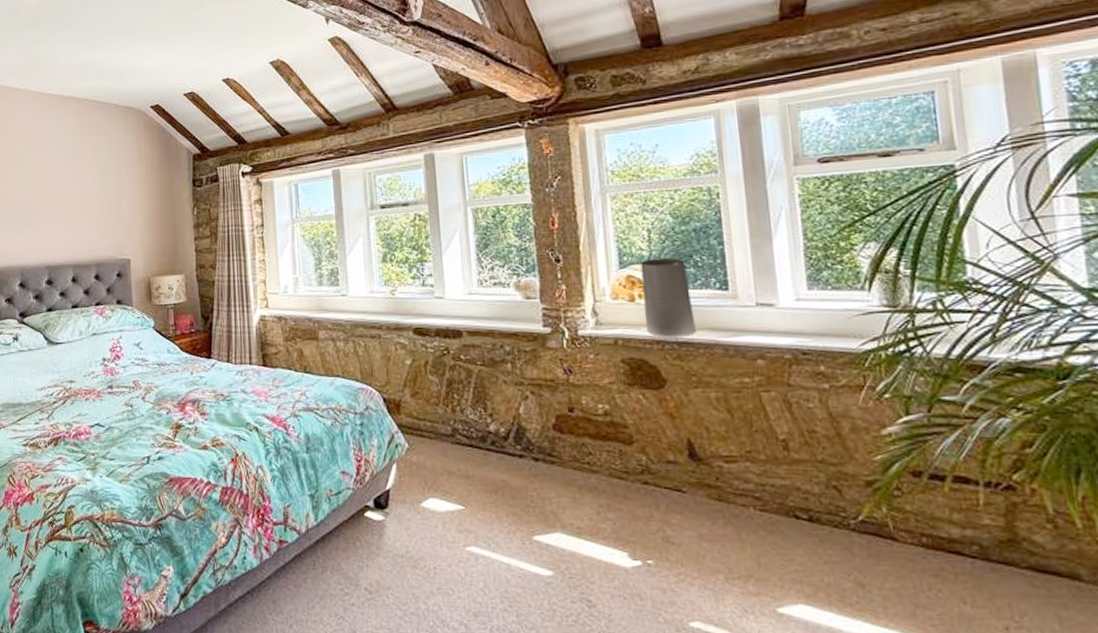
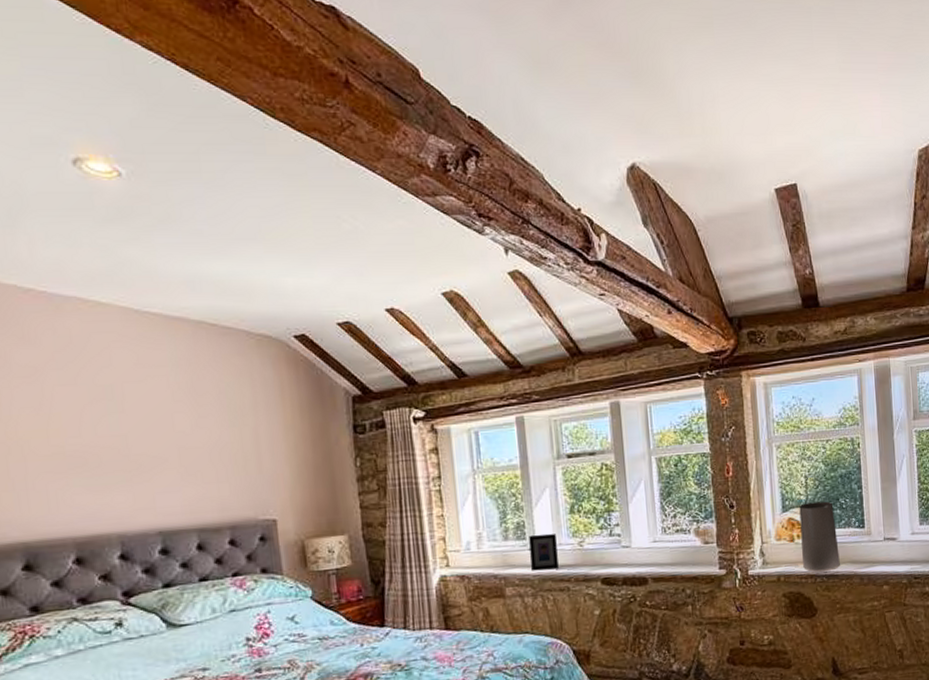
picture frame: none [342,281,370,317] -> present [529,534,559,571]

